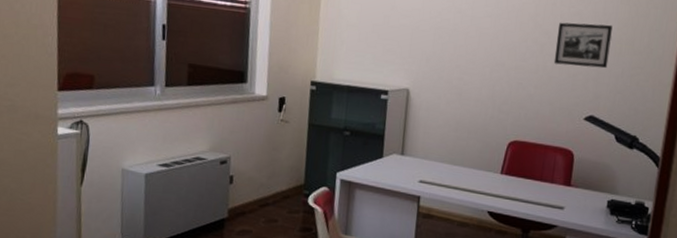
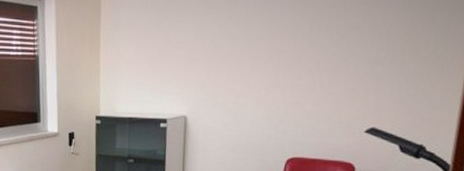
picture frame: present [553,22,613,69] -> none [331,34,394,80]

